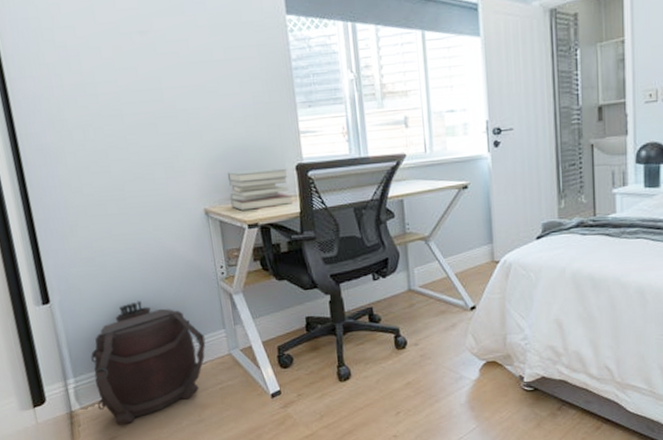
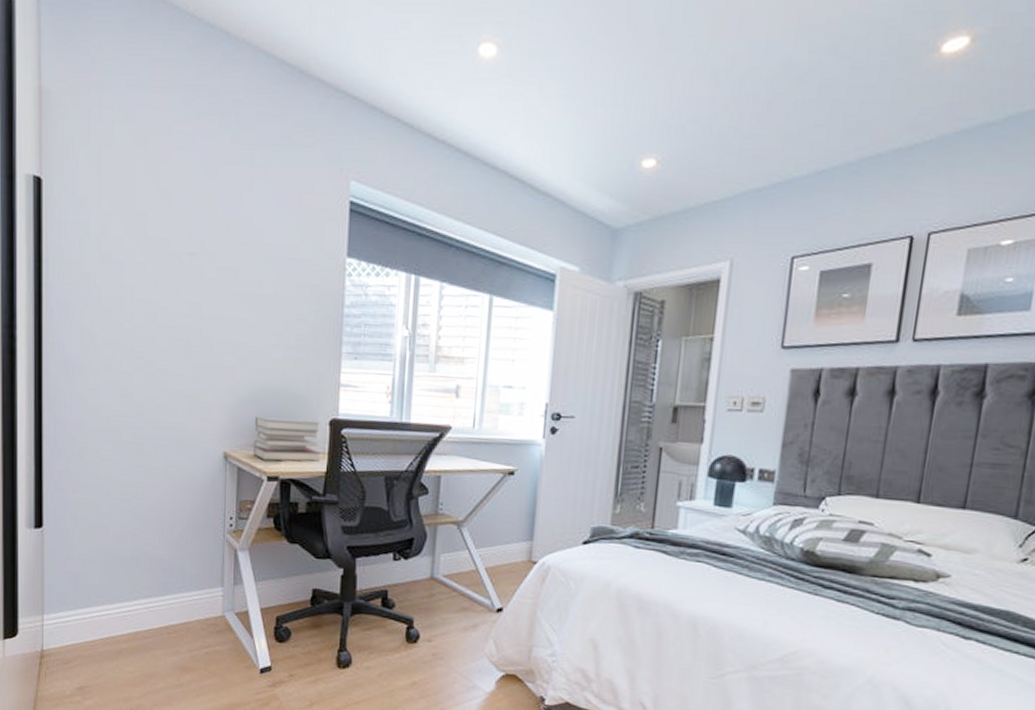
backpack: present [91,301,206,425] -> none [72,540,200,675]

